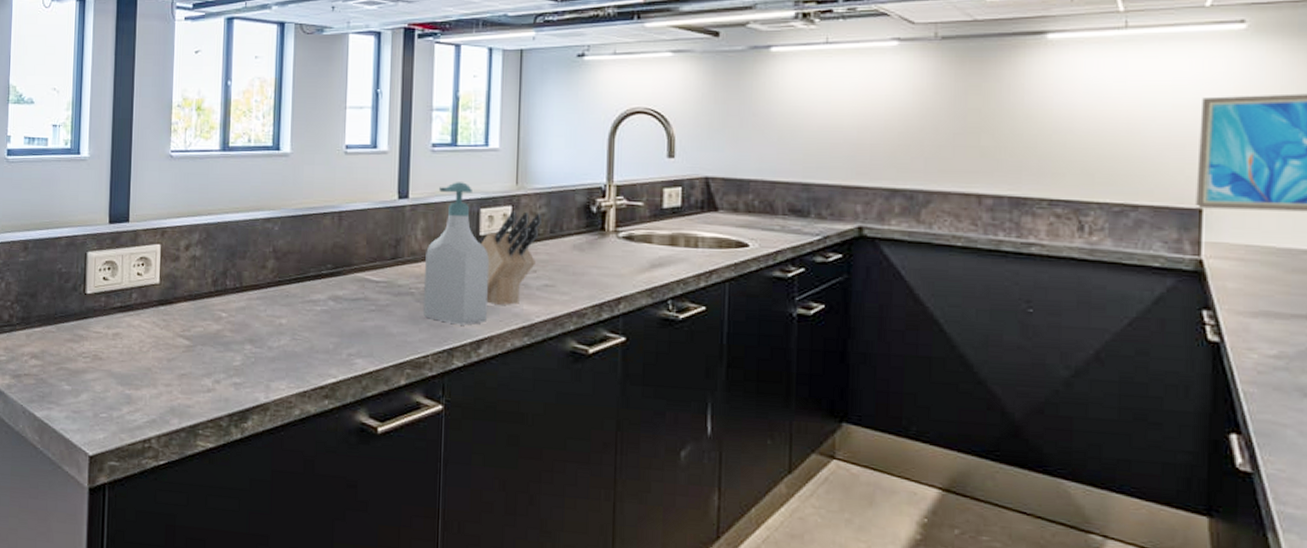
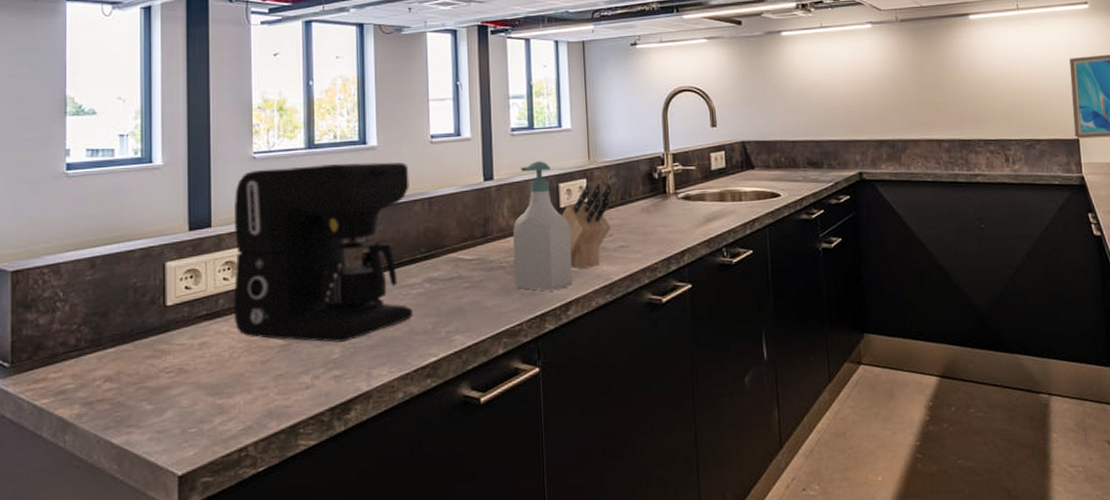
coffee maker: none [144,167,321,351] -> present [233,162,413,343]

